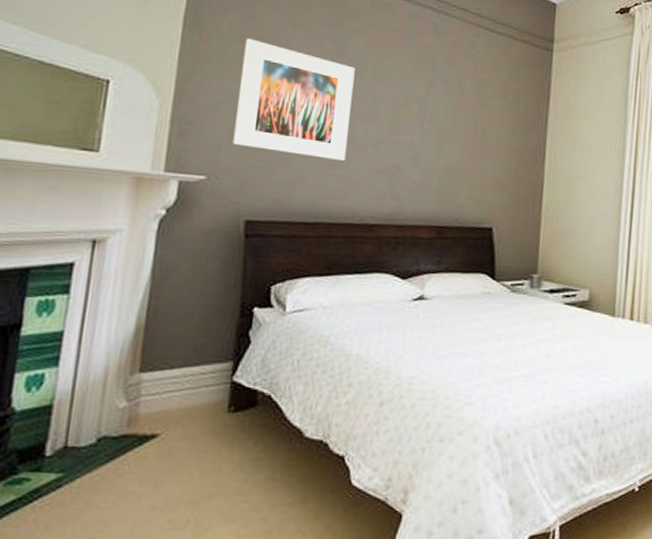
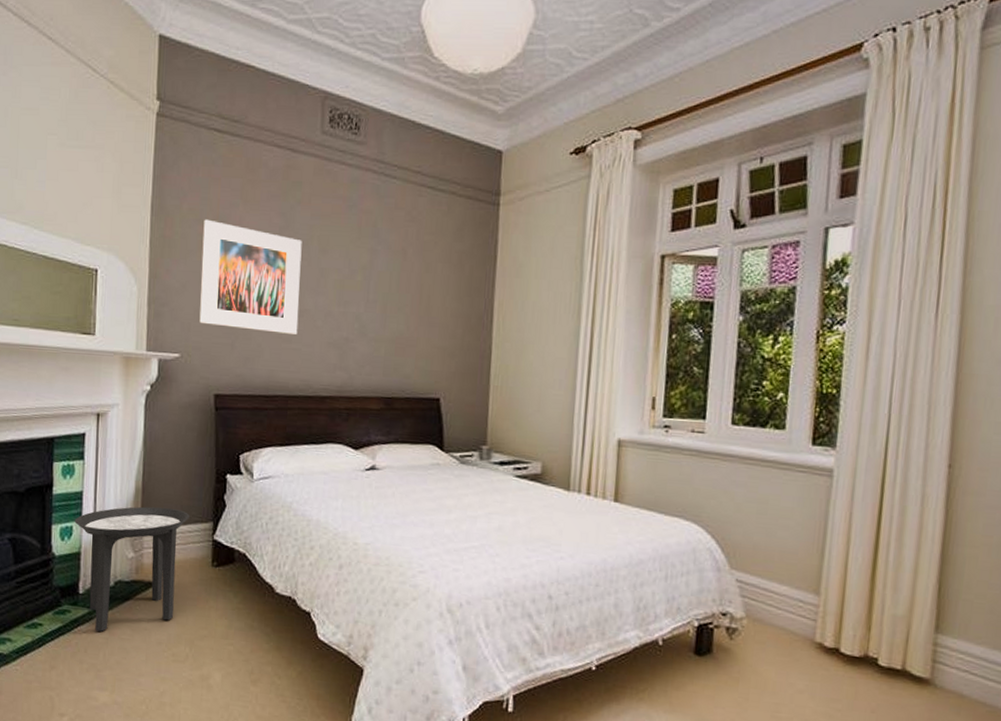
side table: none [48,346,204,501] -> present [74,506,190,632]

